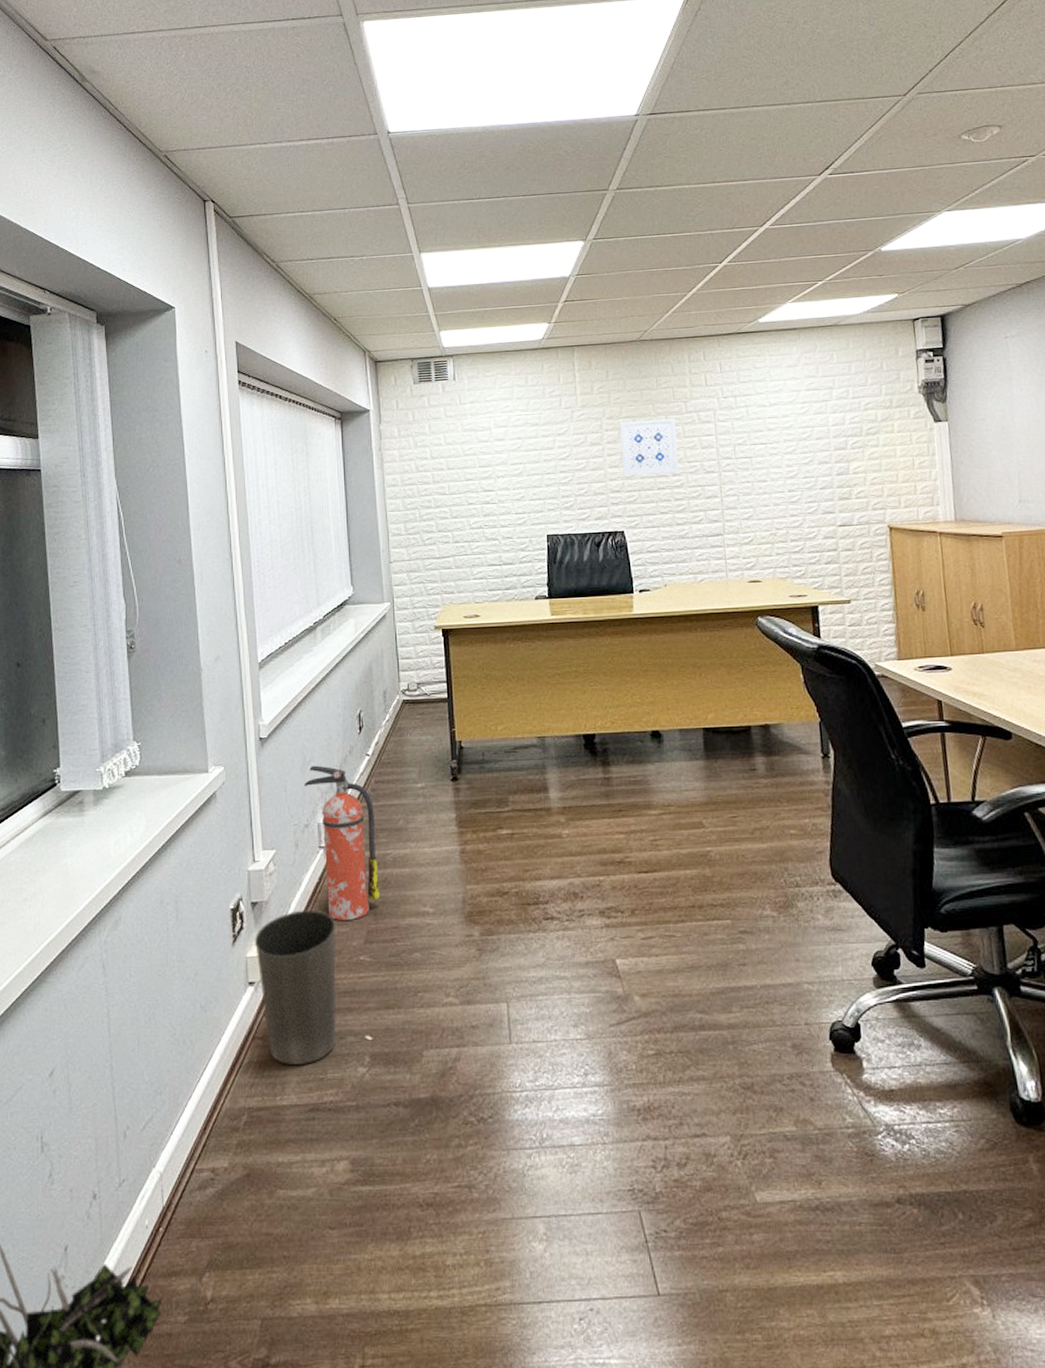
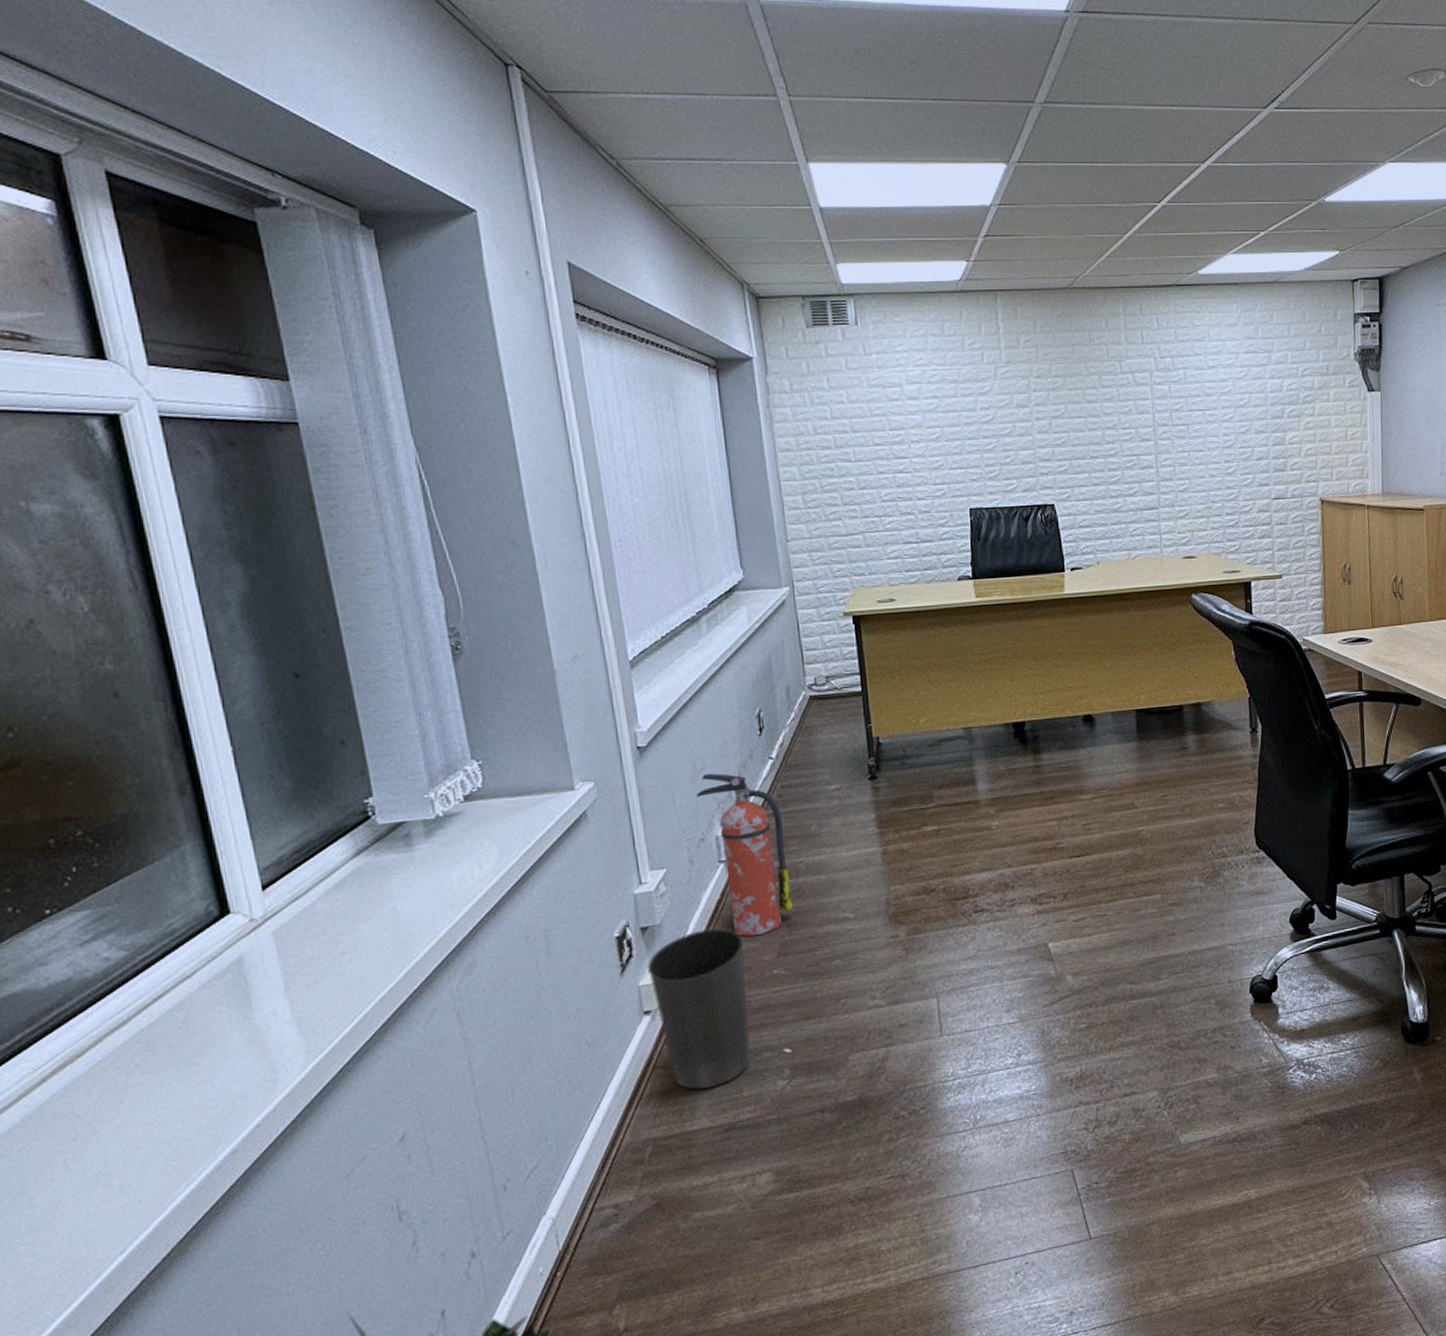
wall art: present [619,418,679,477] -> none [1048,379,1113,444]

